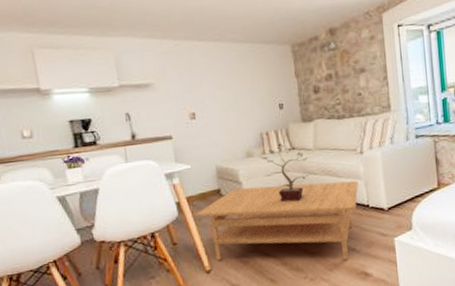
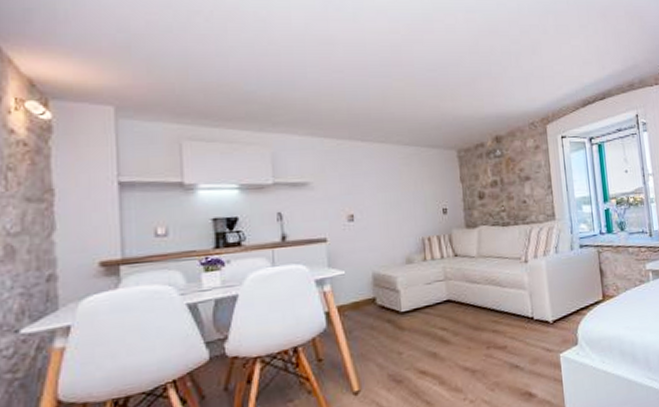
coffee table: present [196,180,359,261] -> none [346,291,523,380]
potted plant: present [260,143,309,203] -> none [420,249,472,314]

